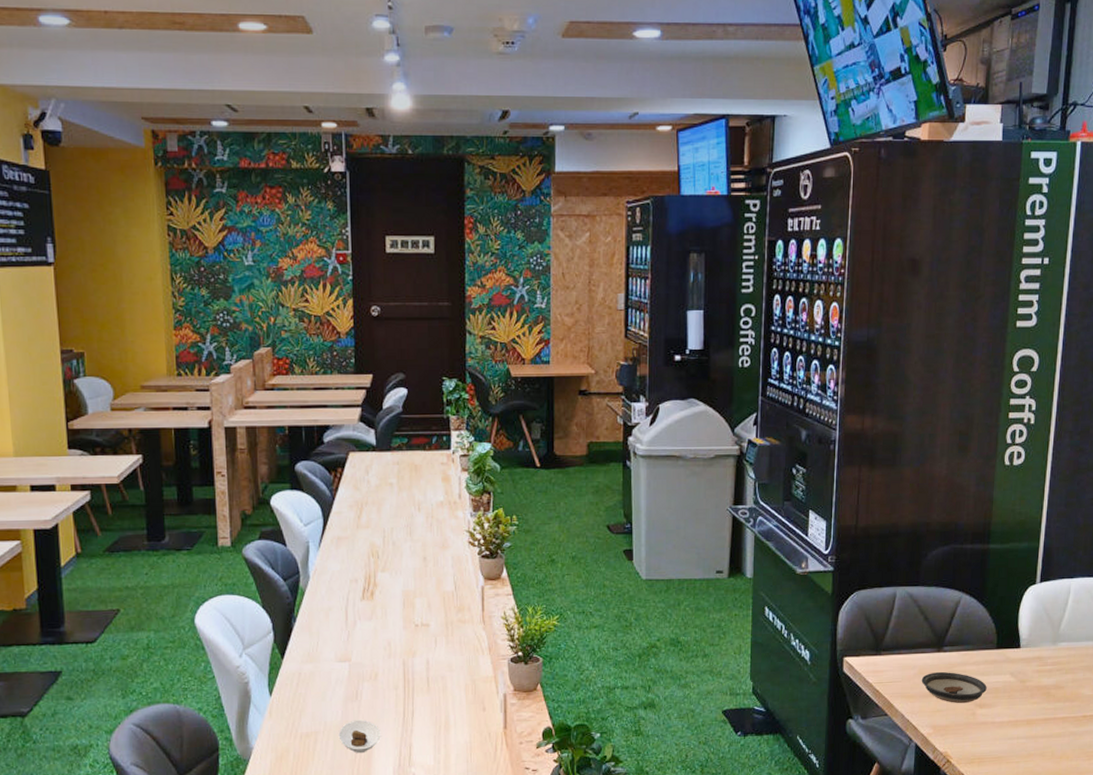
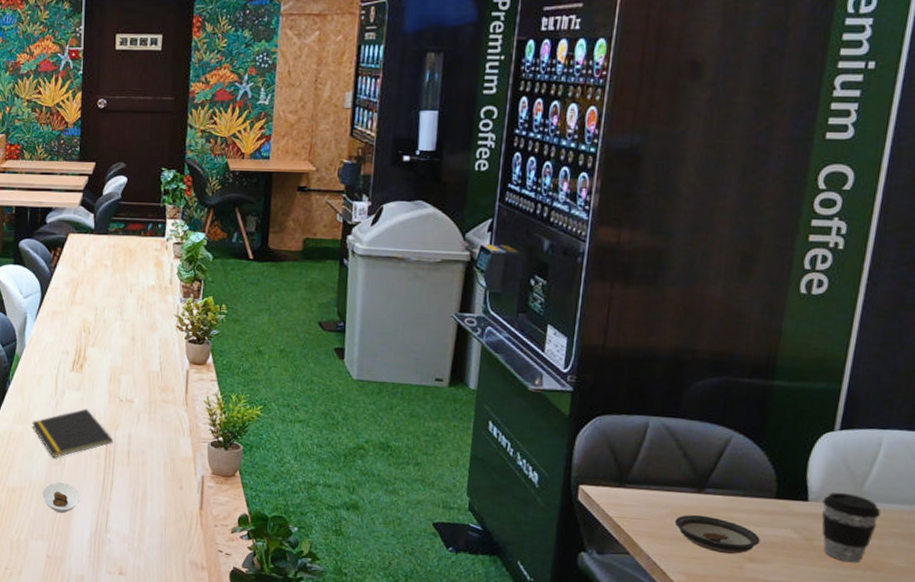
notepad: none [323,638,410,695] -> present [32,408,113,458]
coffee cup: none [1031,636,1073,697] -> present [821,492,881,563]

